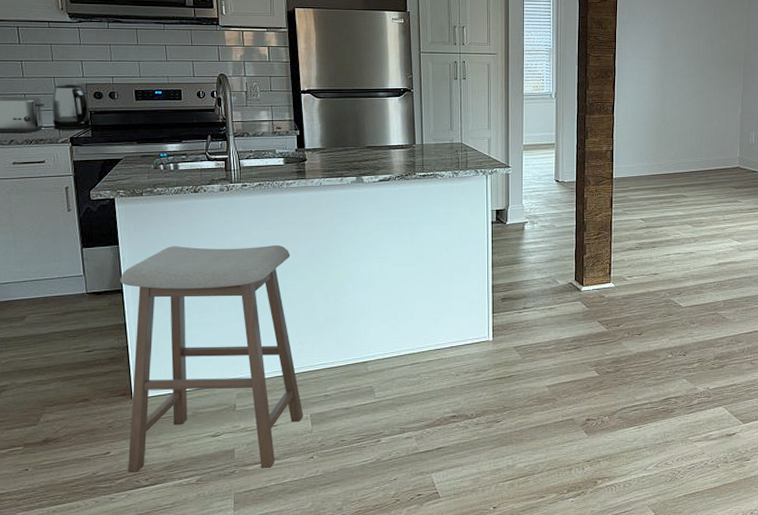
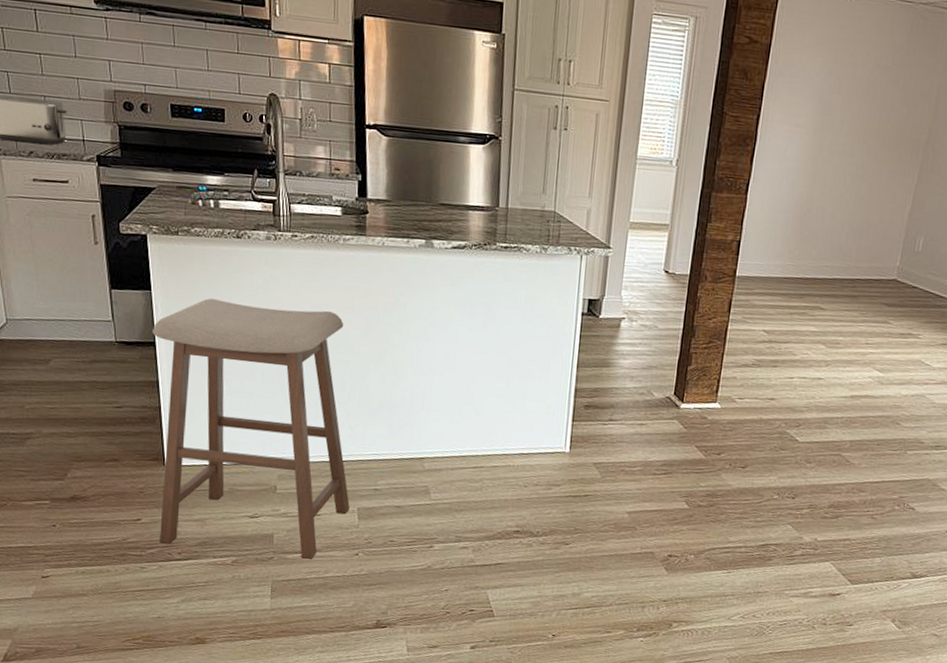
kettle: present [52,84,91,131] -> none [75,87,120,148]

